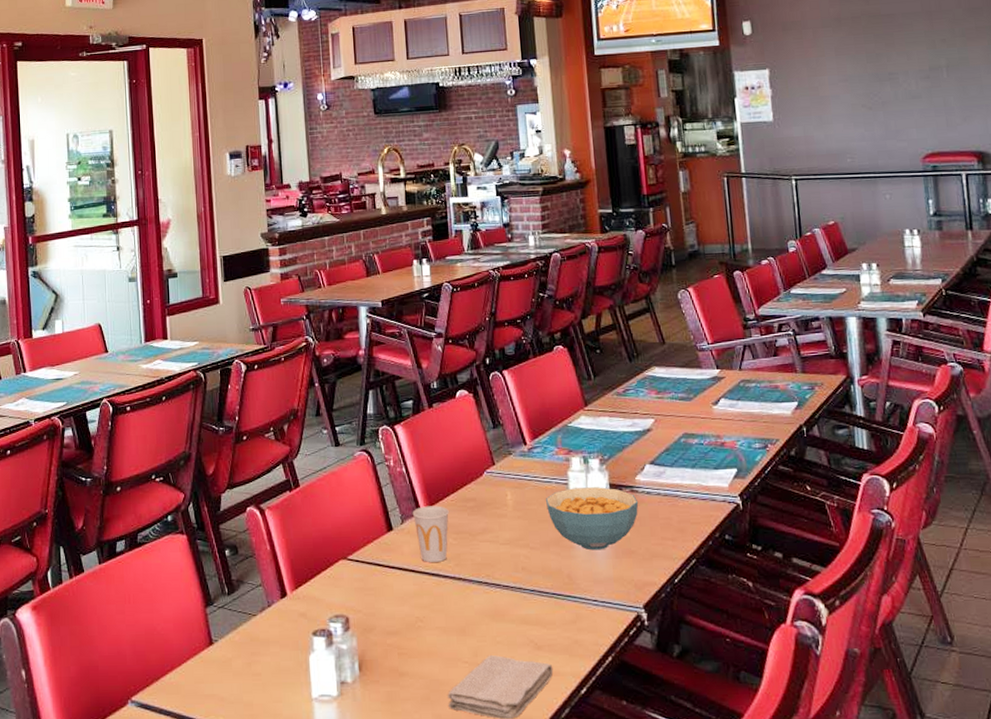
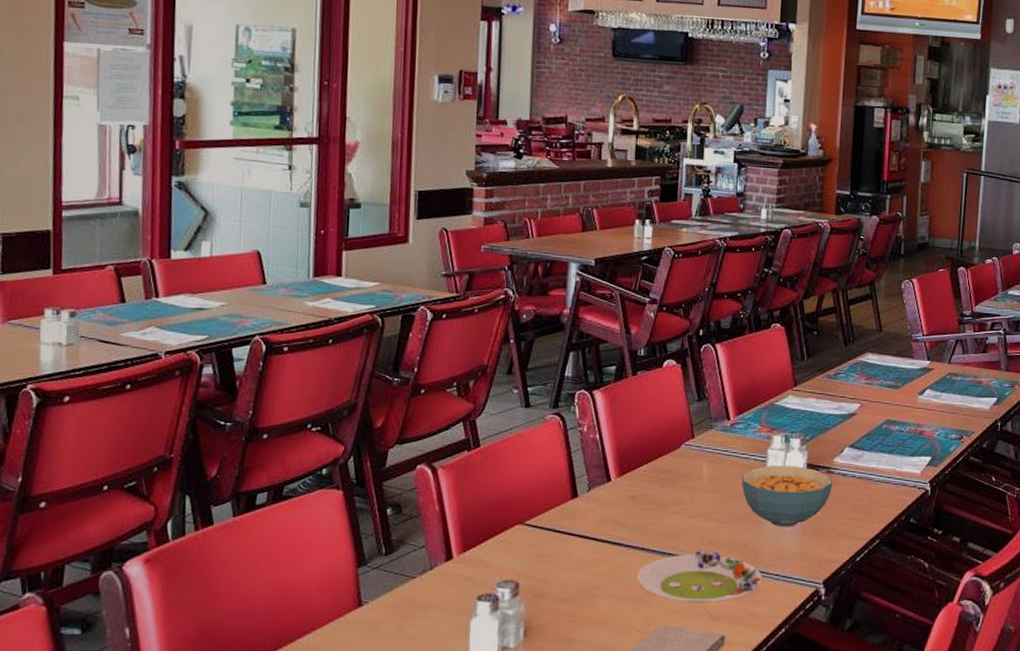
cup: present [412,506,449,562] -> none [601,475,640,531]
salad plate: none [458,577,581,632] -> present [637,550,762,603]

